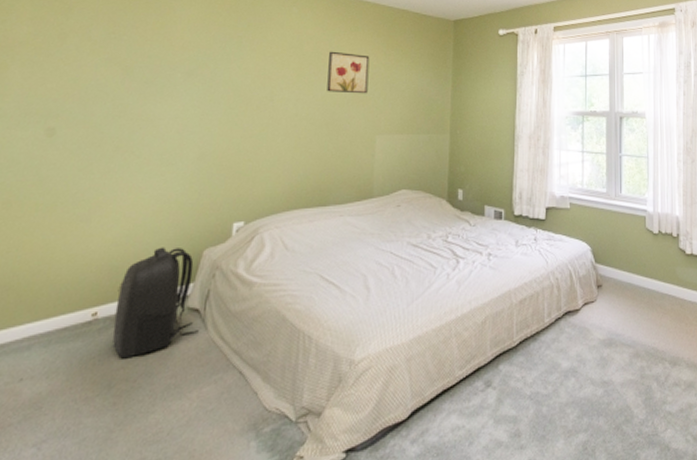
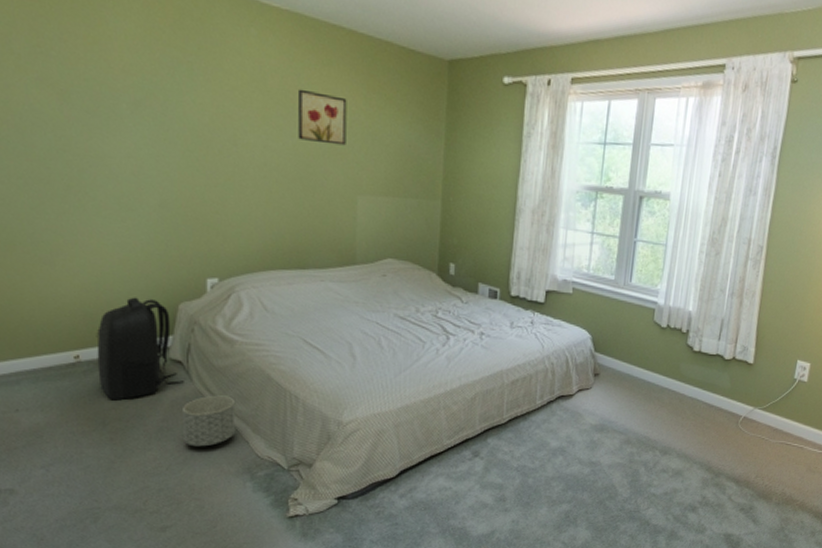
planter: none [190,342,247,404] -> present [183,395,236,447]

